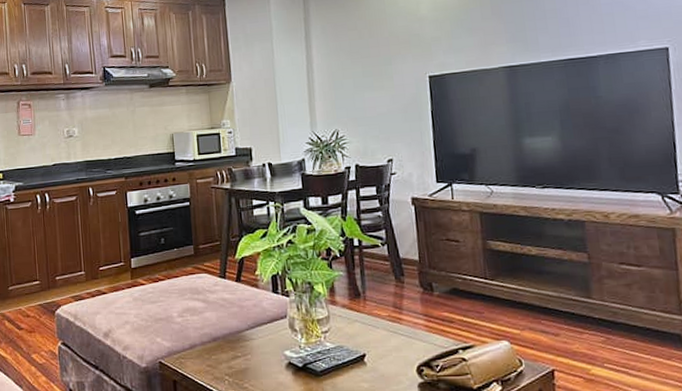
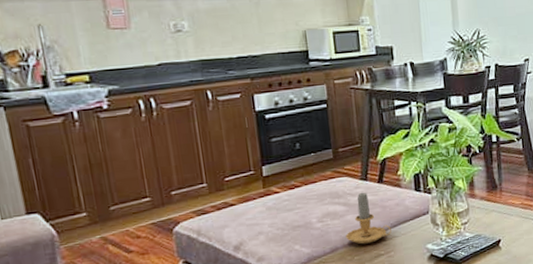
candle: none [204,290,249,344] -> present [346,192,392,244]

